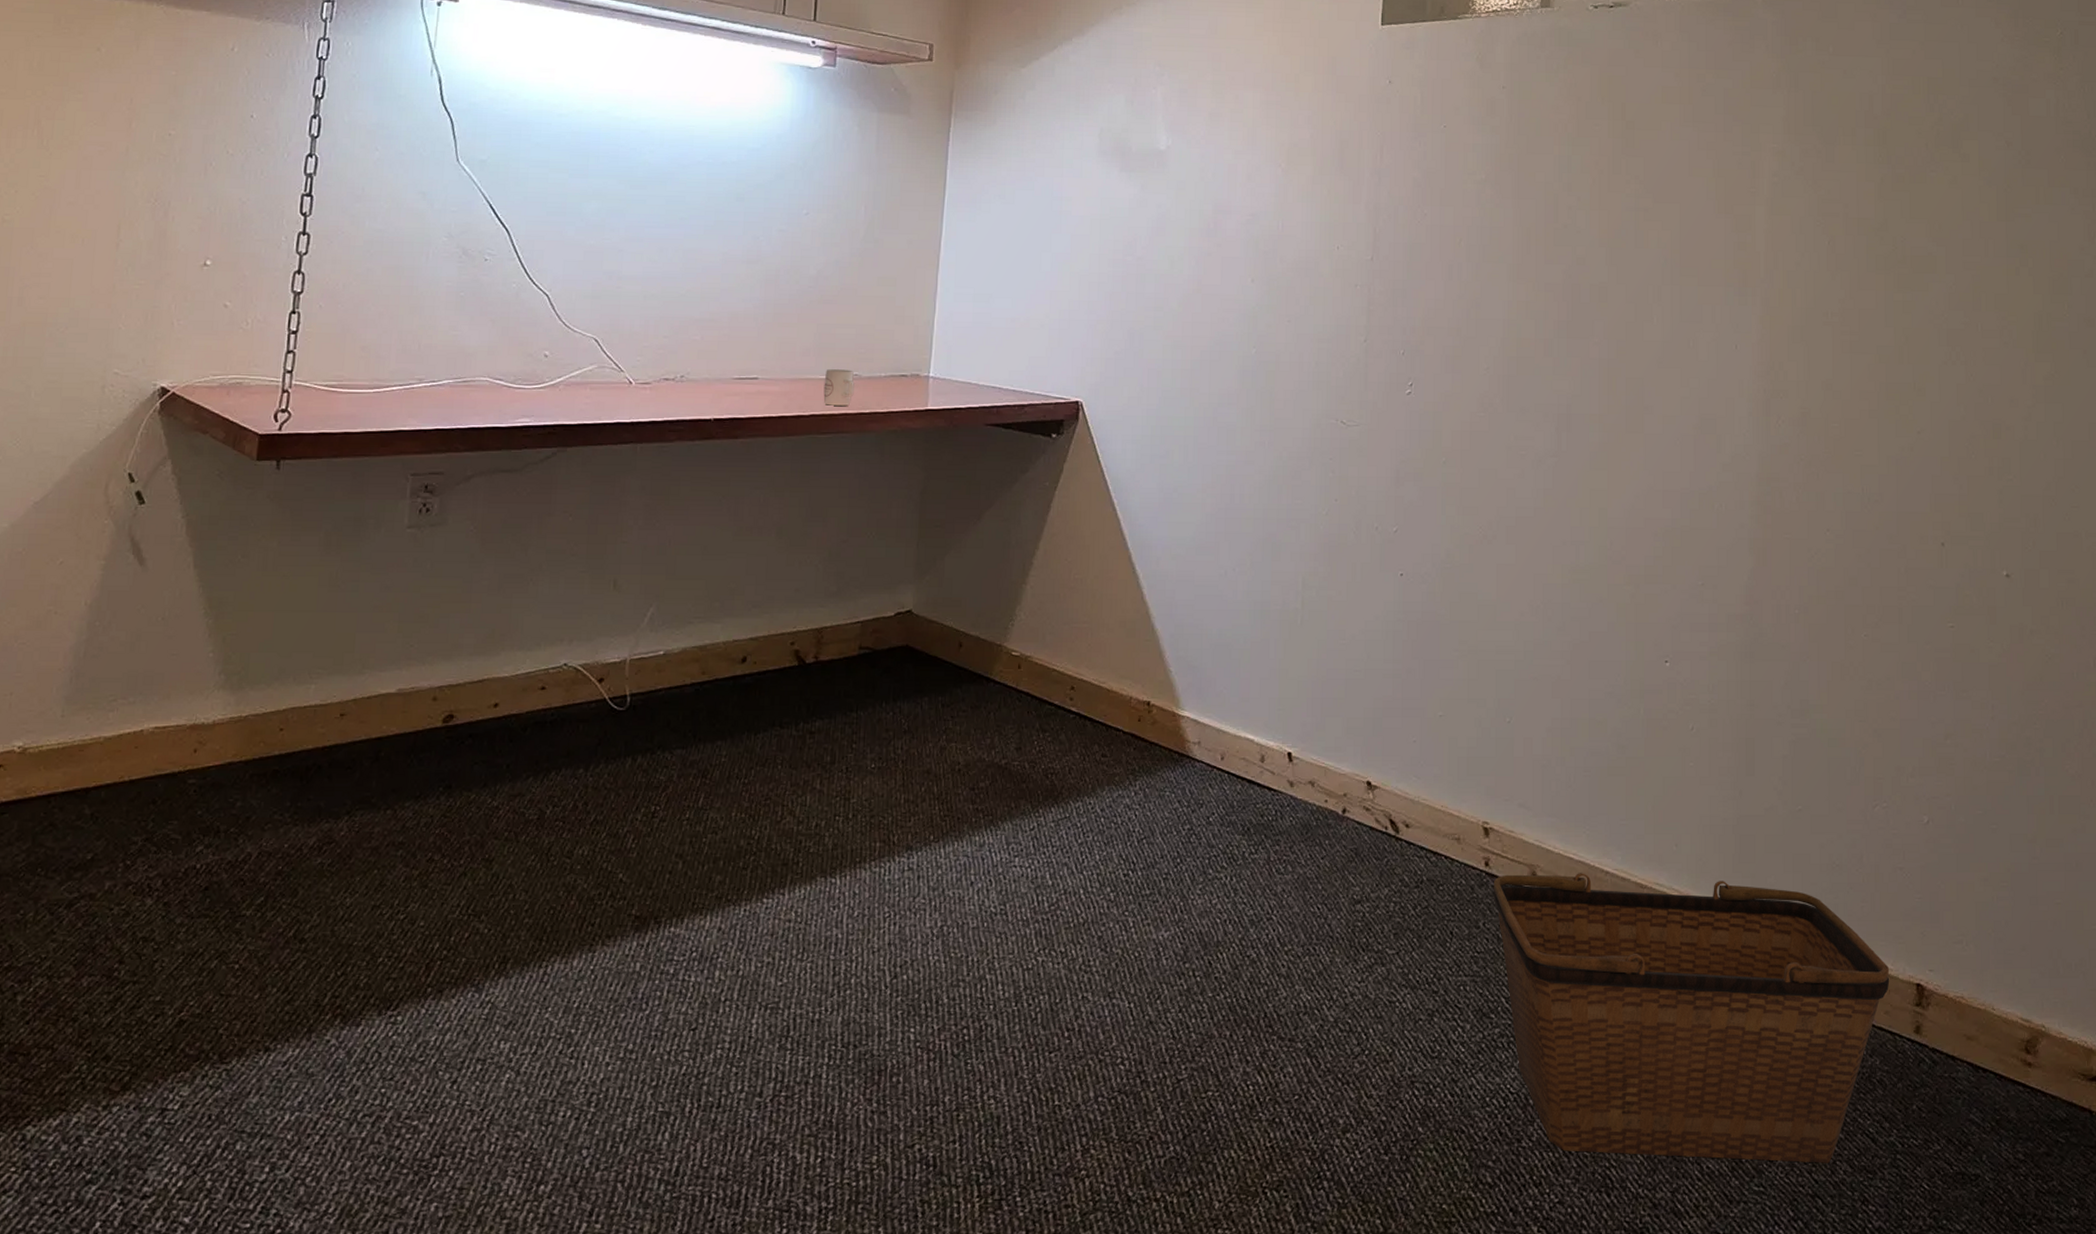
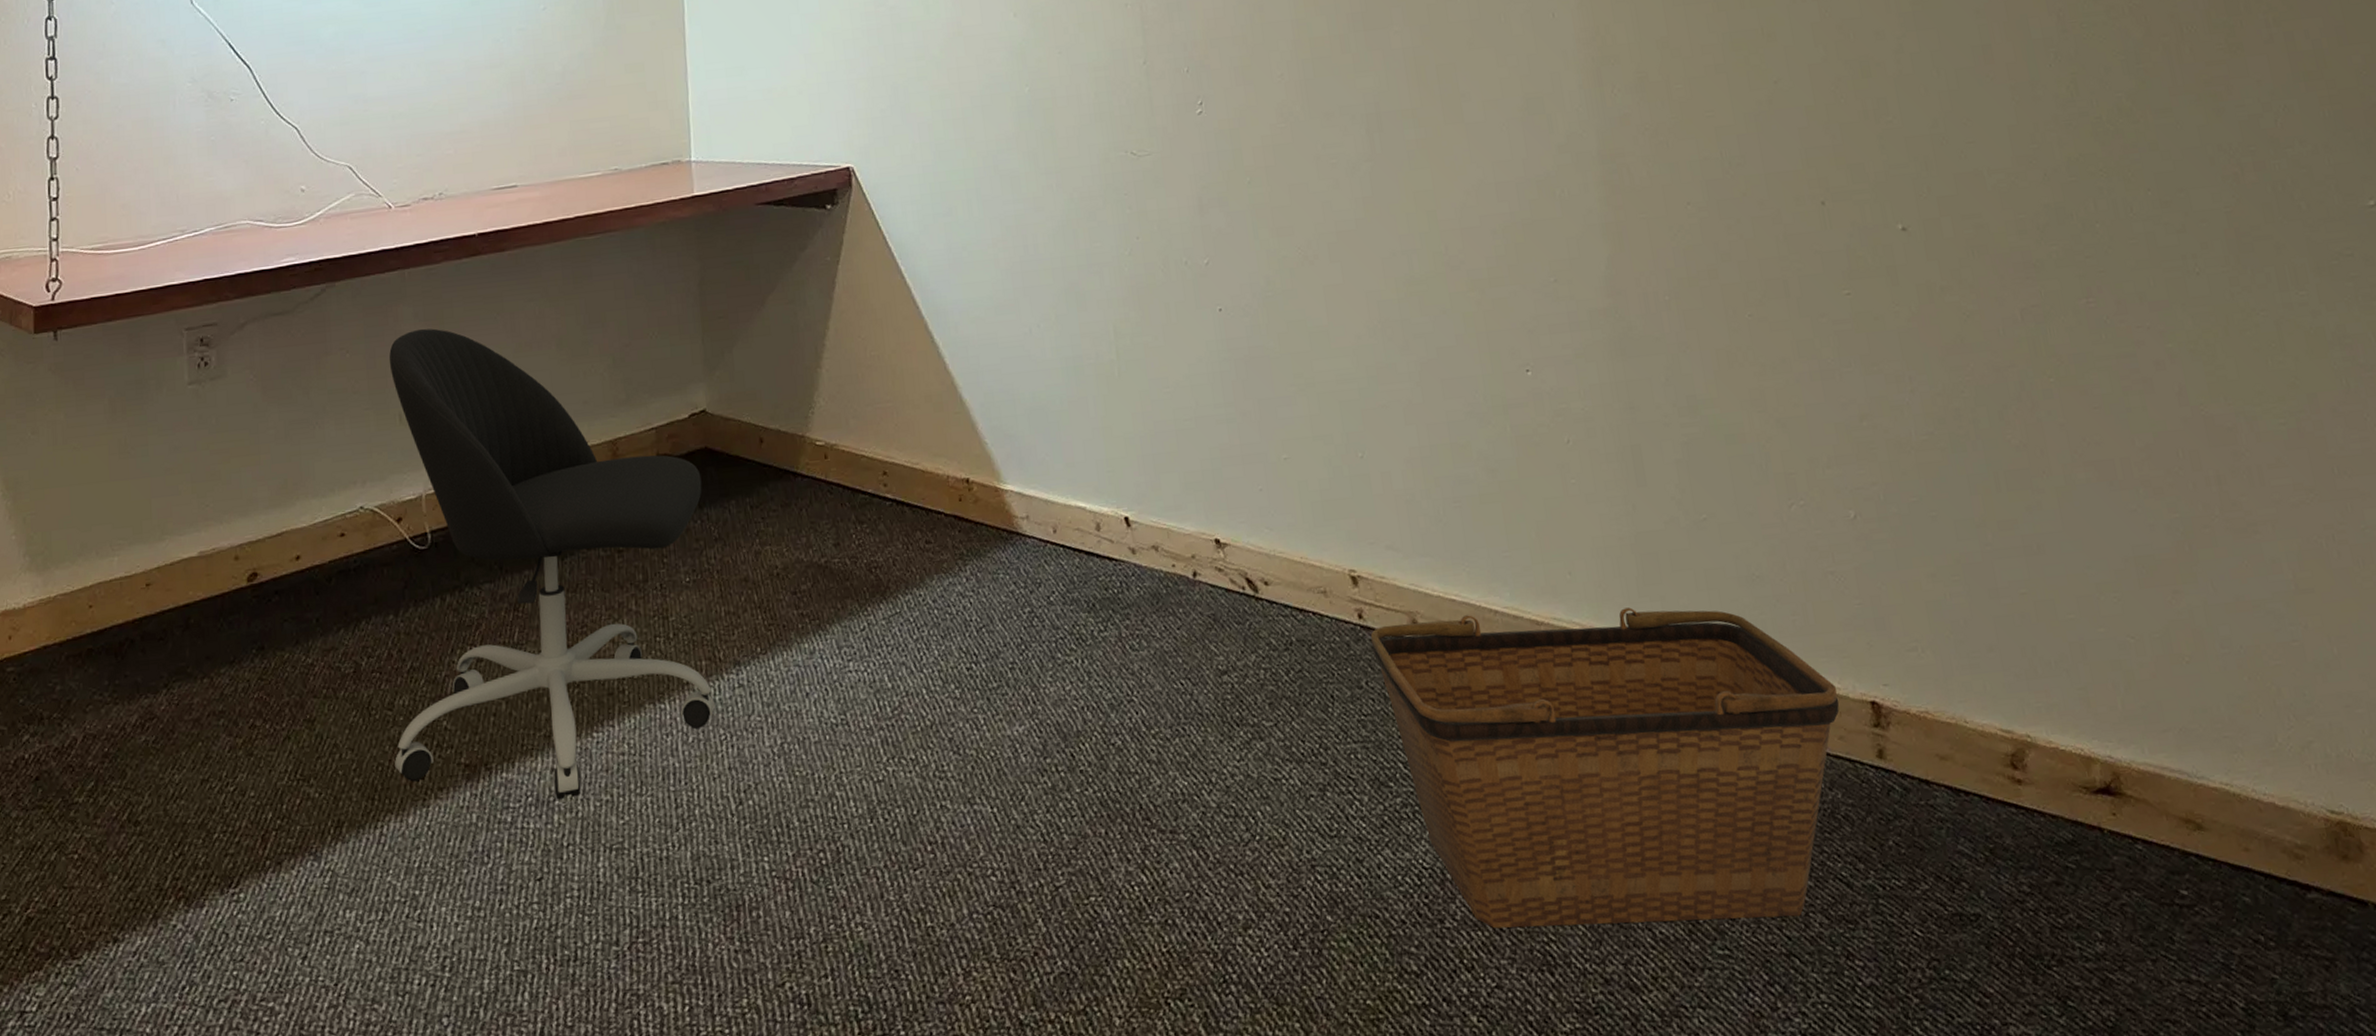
office chair: none [567,502,899,958] -> present [389,328,715,800]
mug: present [823,369,855,406] -> none [584,164,617,205]

